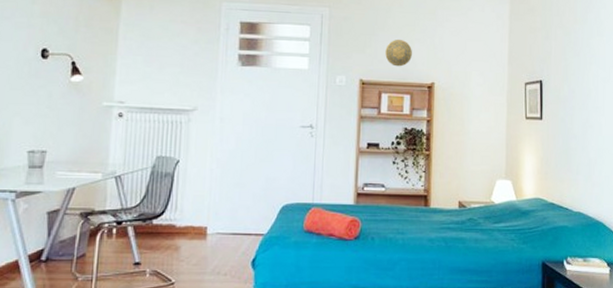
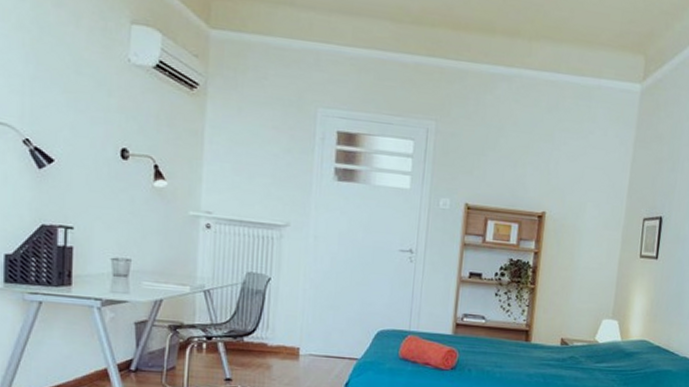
decorative plate: present [385,40,412,67] -> none [494,162,524,193]

